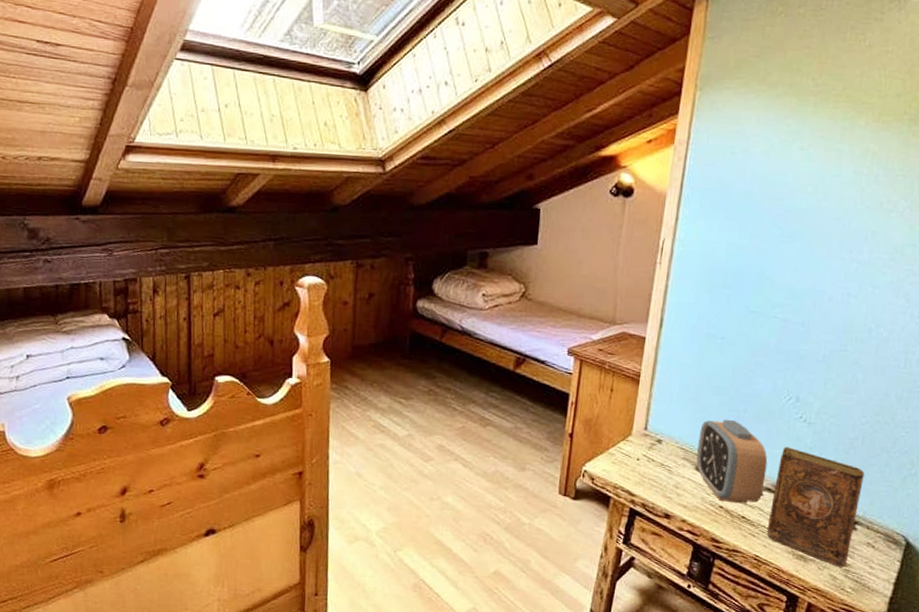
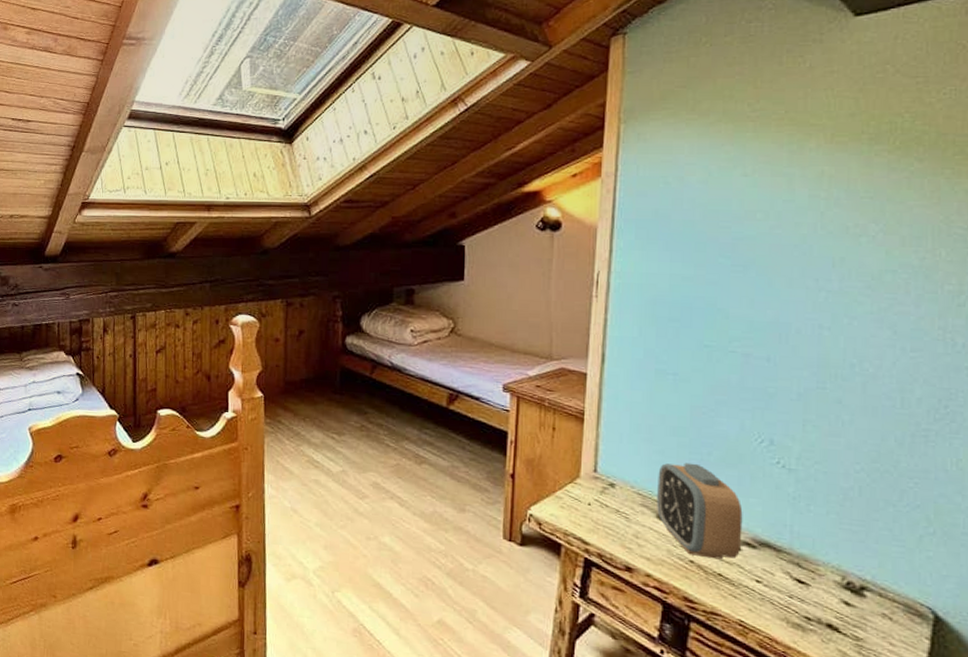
book: present [766,447,865,567] -> none [750,495,867,642]

